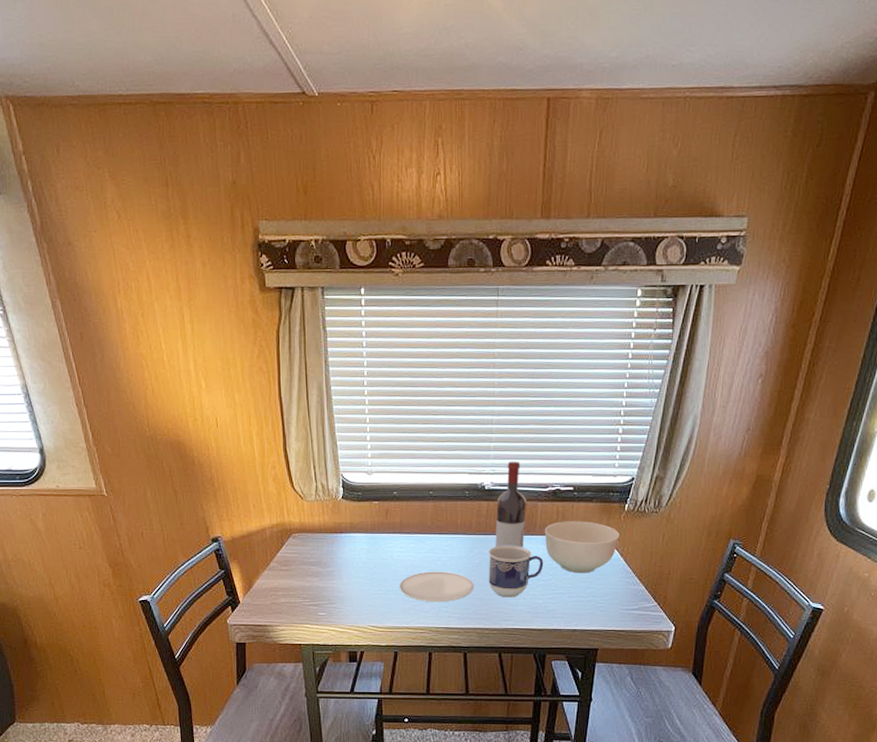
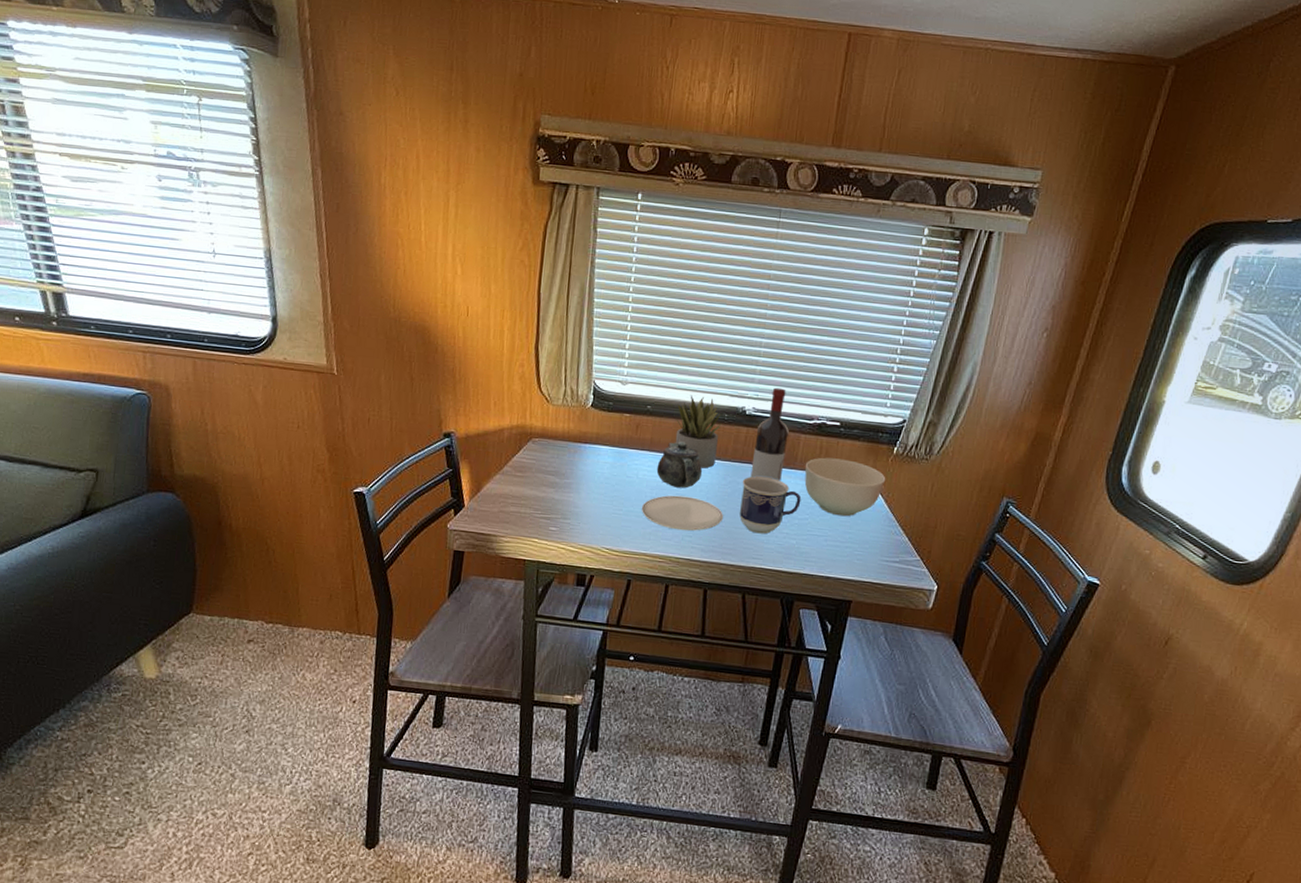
teapot: none [409,521,451,564] -> present [656,441,703,489]
succulent plant: none [421,477,464,544] -> present [675,395,722,469]

